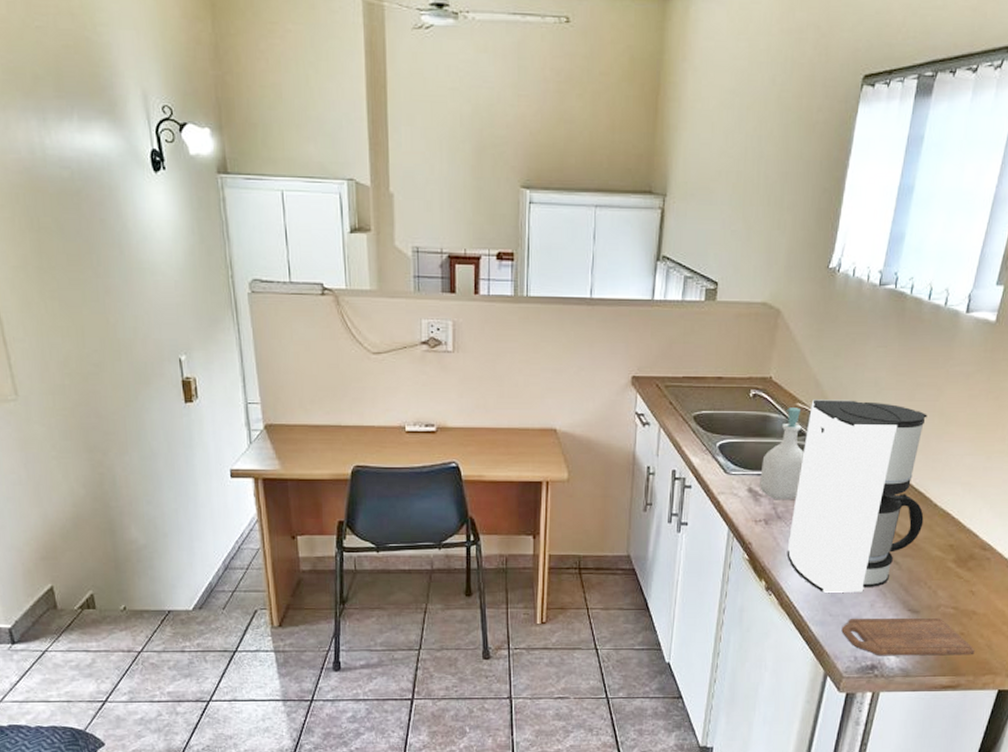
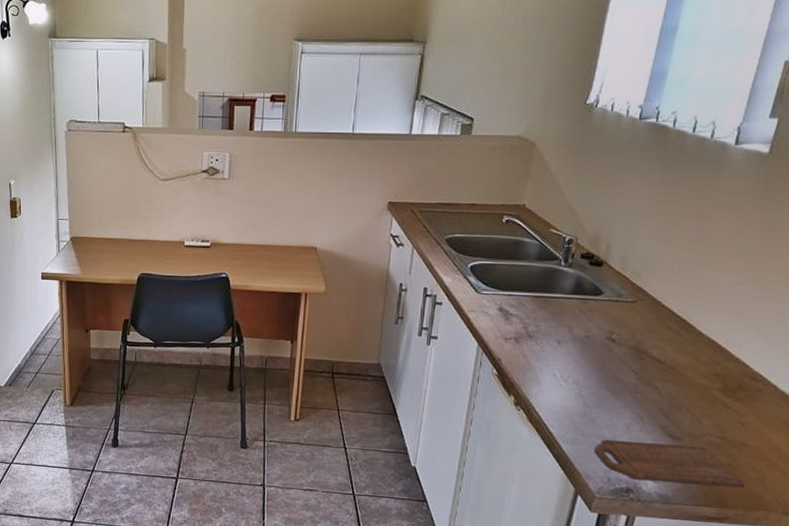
soap bottle: present [760,408,805,500] -> none [511,233,558,320]
coffee maker: present [787,399,927,593] -> none [537,226,691,415]

